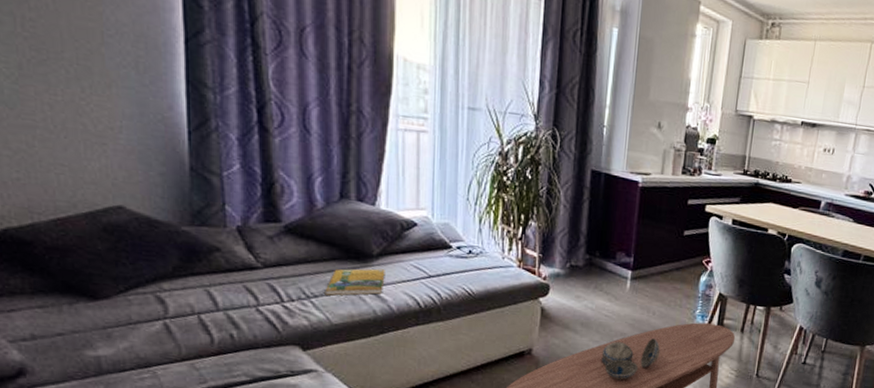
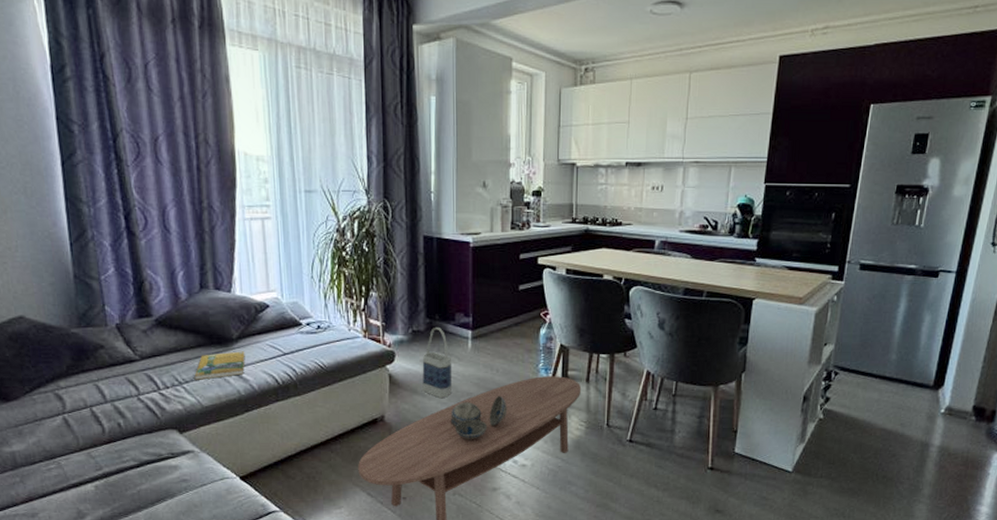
bag: none [575,264,609,336] -> present [422,328,452,398]

